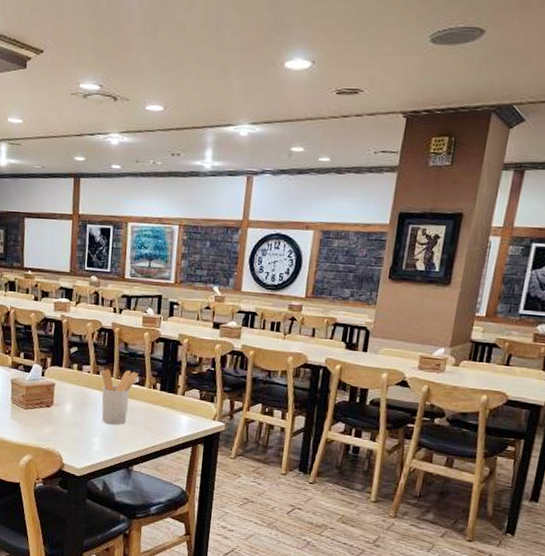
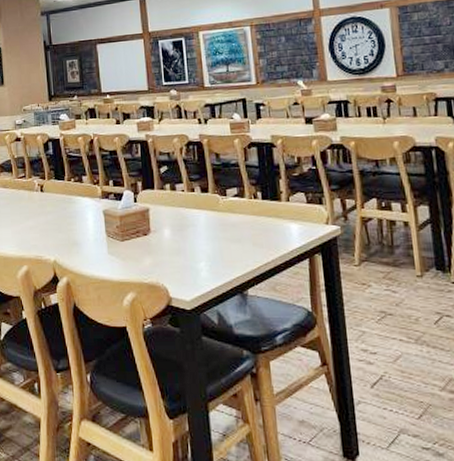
utensil holder: present [101,368,139,425] -> none [196,182,236,245]

